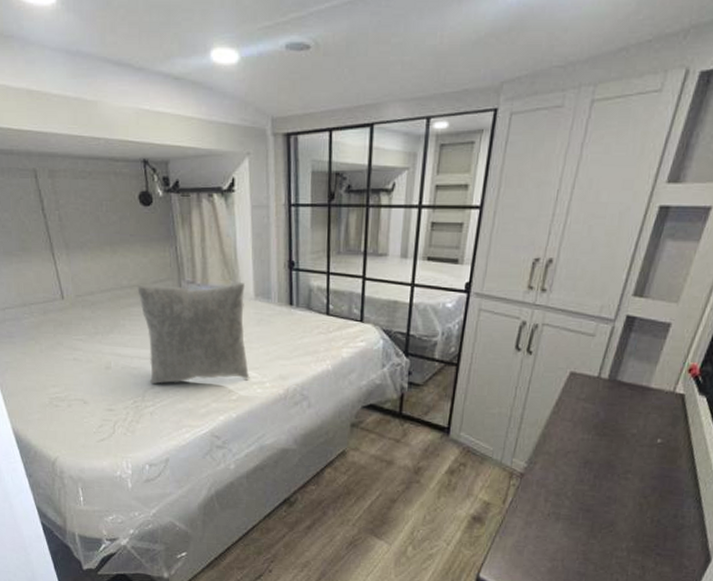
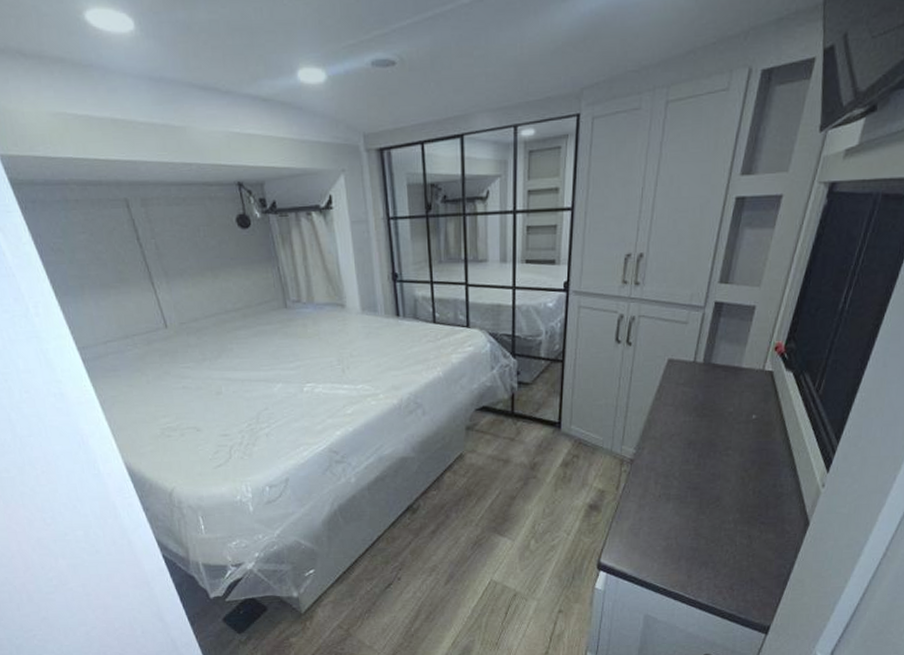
pillow: present [137,283,250,384] -> none [242,298,363,405]

